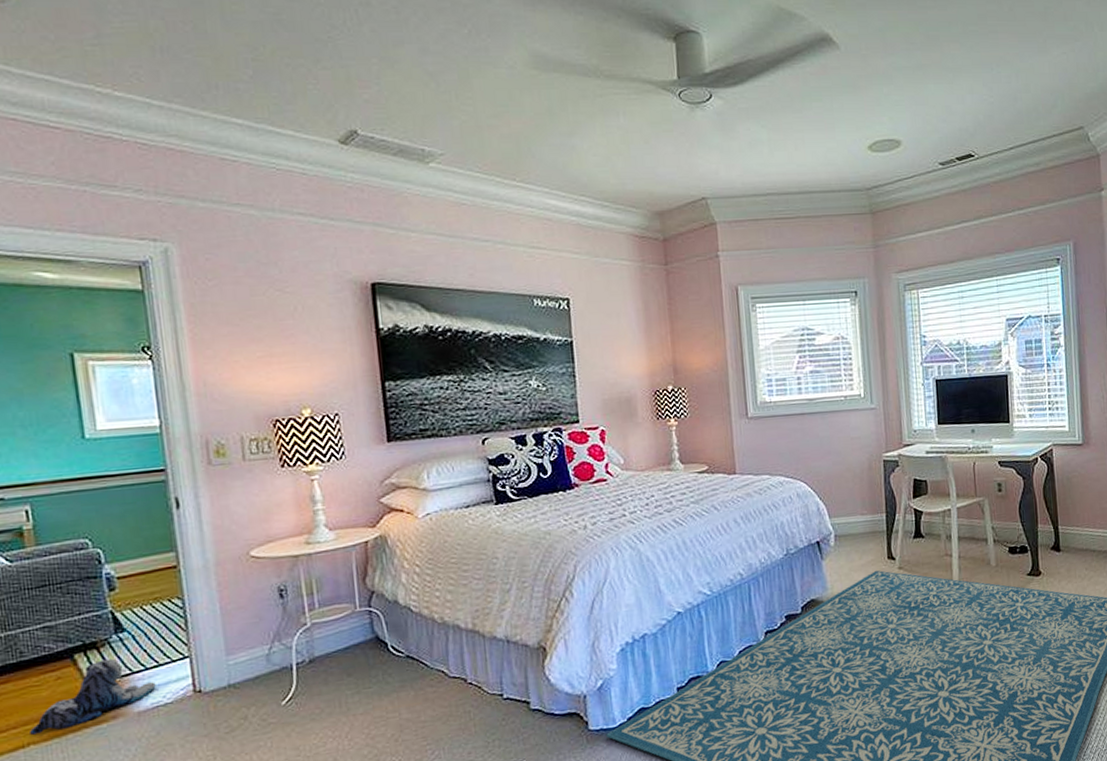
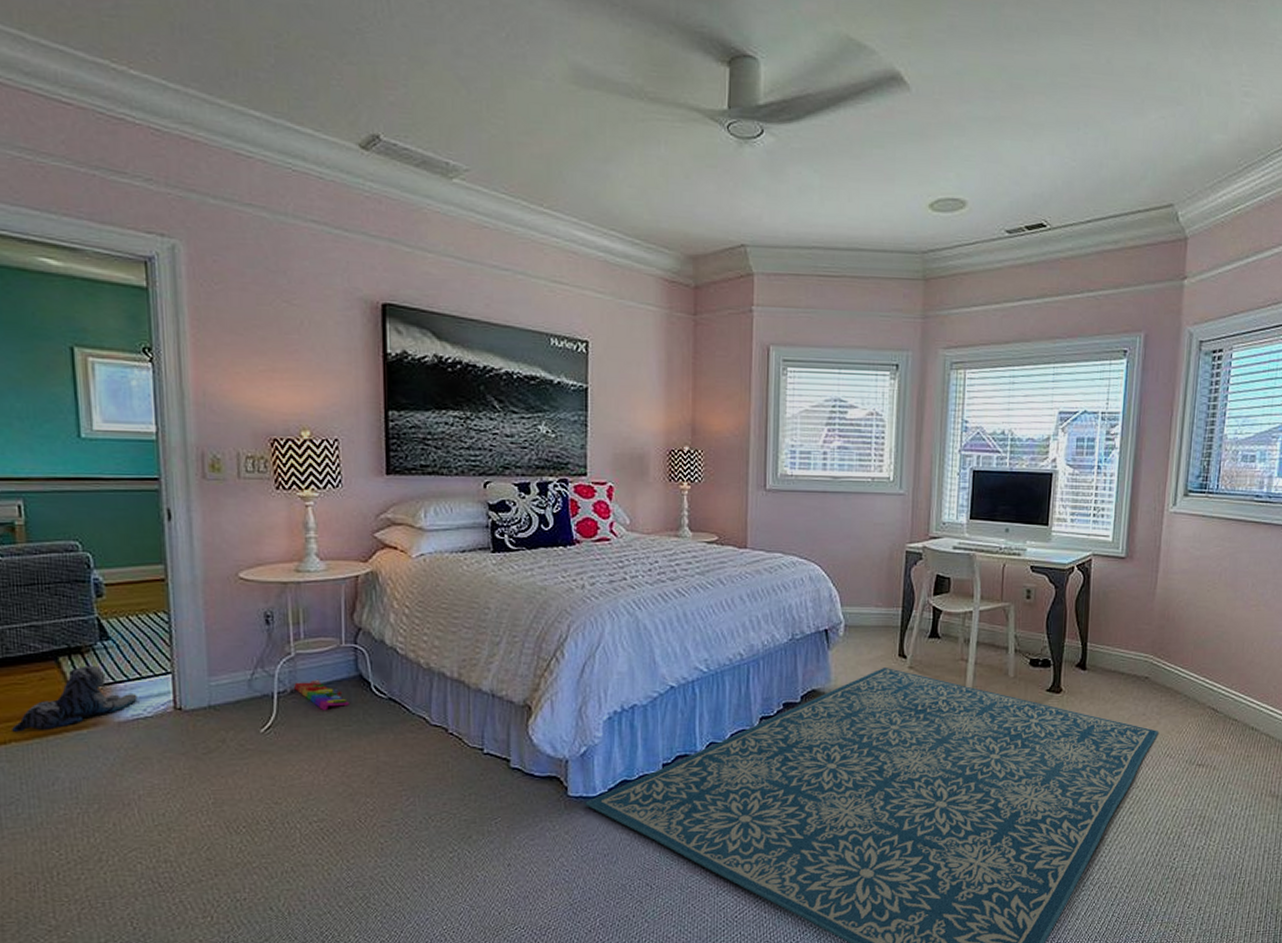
knob puzzle: none [312,645,368,677] -> present [294,679,349,711]

